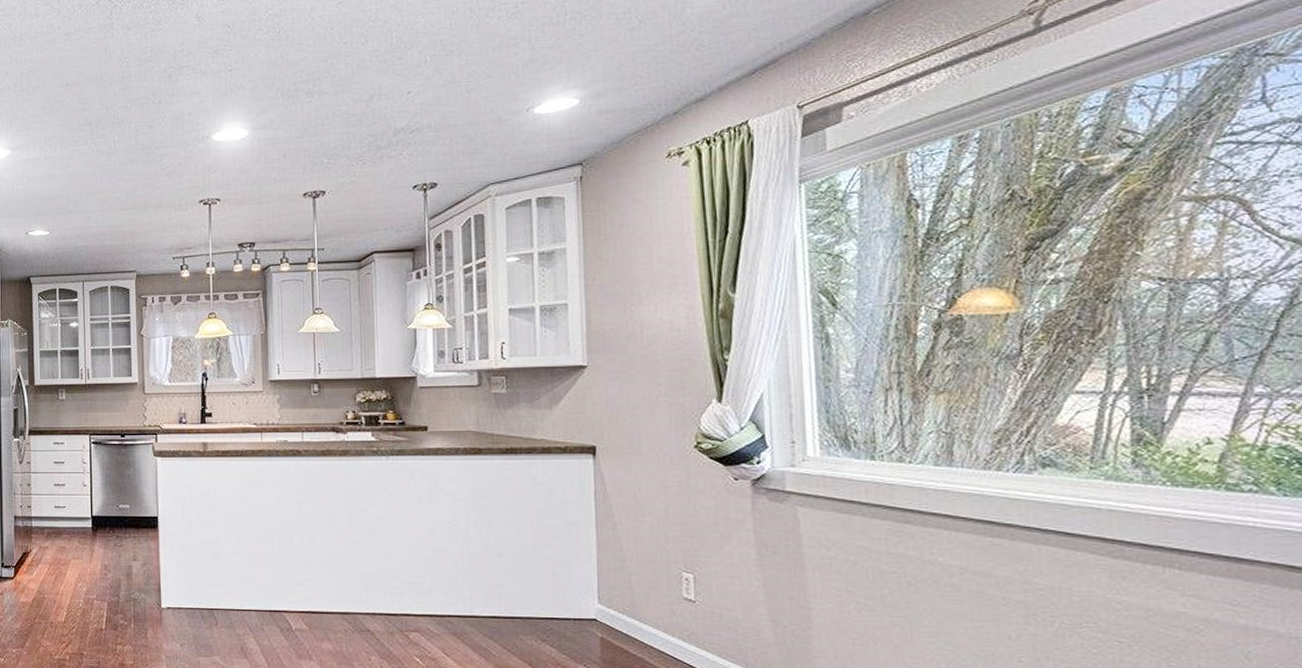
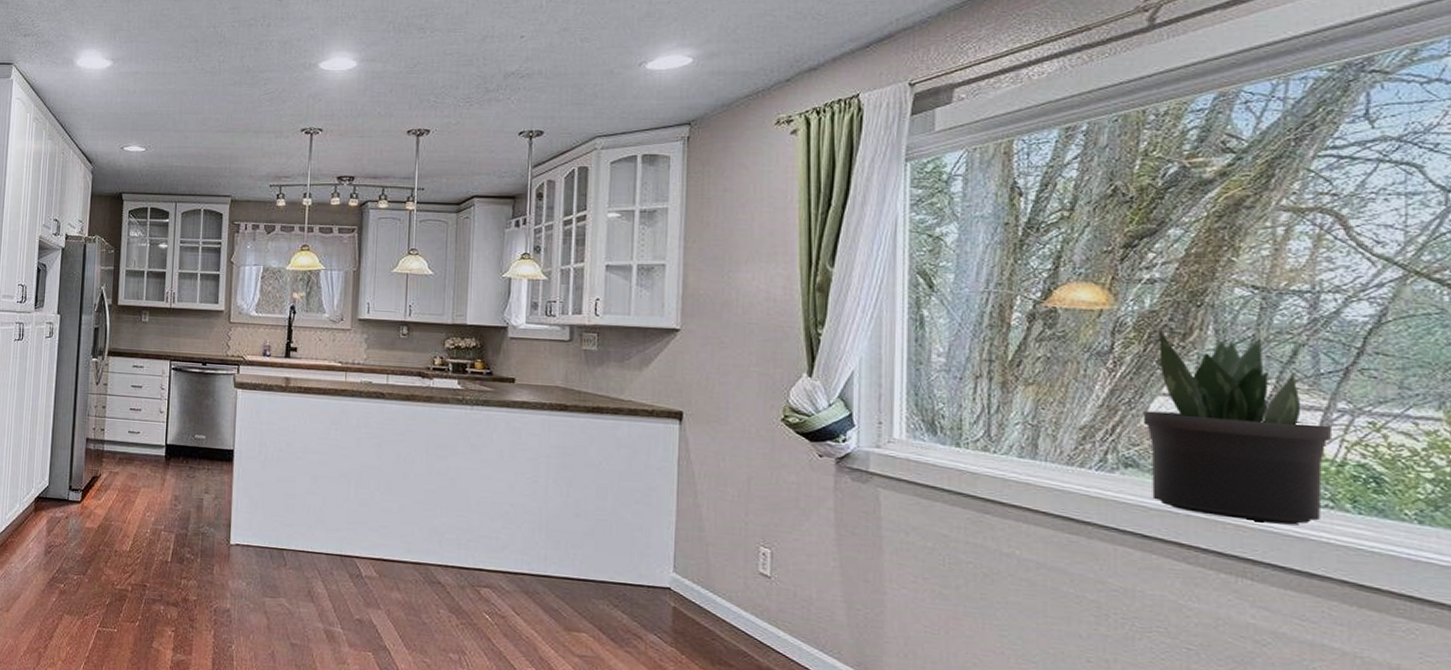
planter: none [1057,330,1251,512] -> present [1143,331,1331,525]

